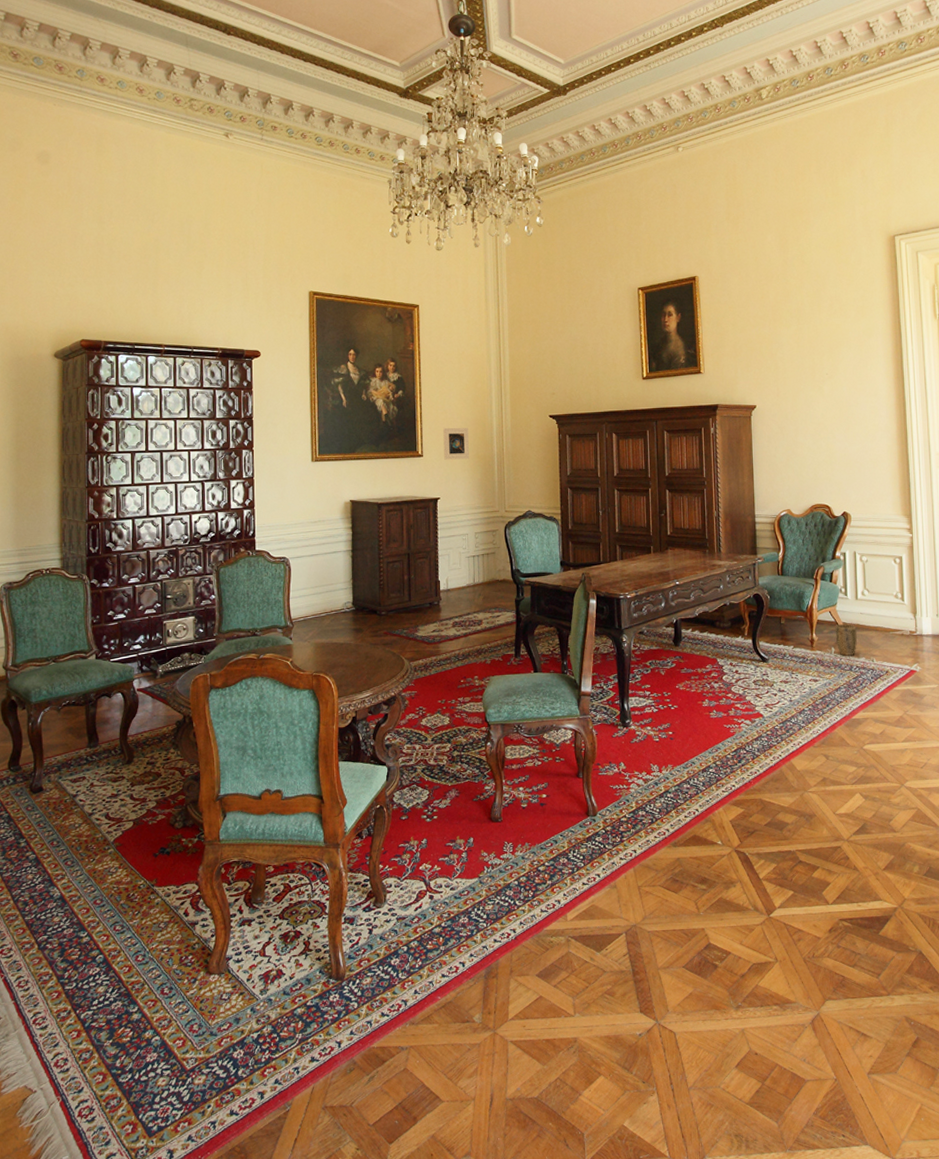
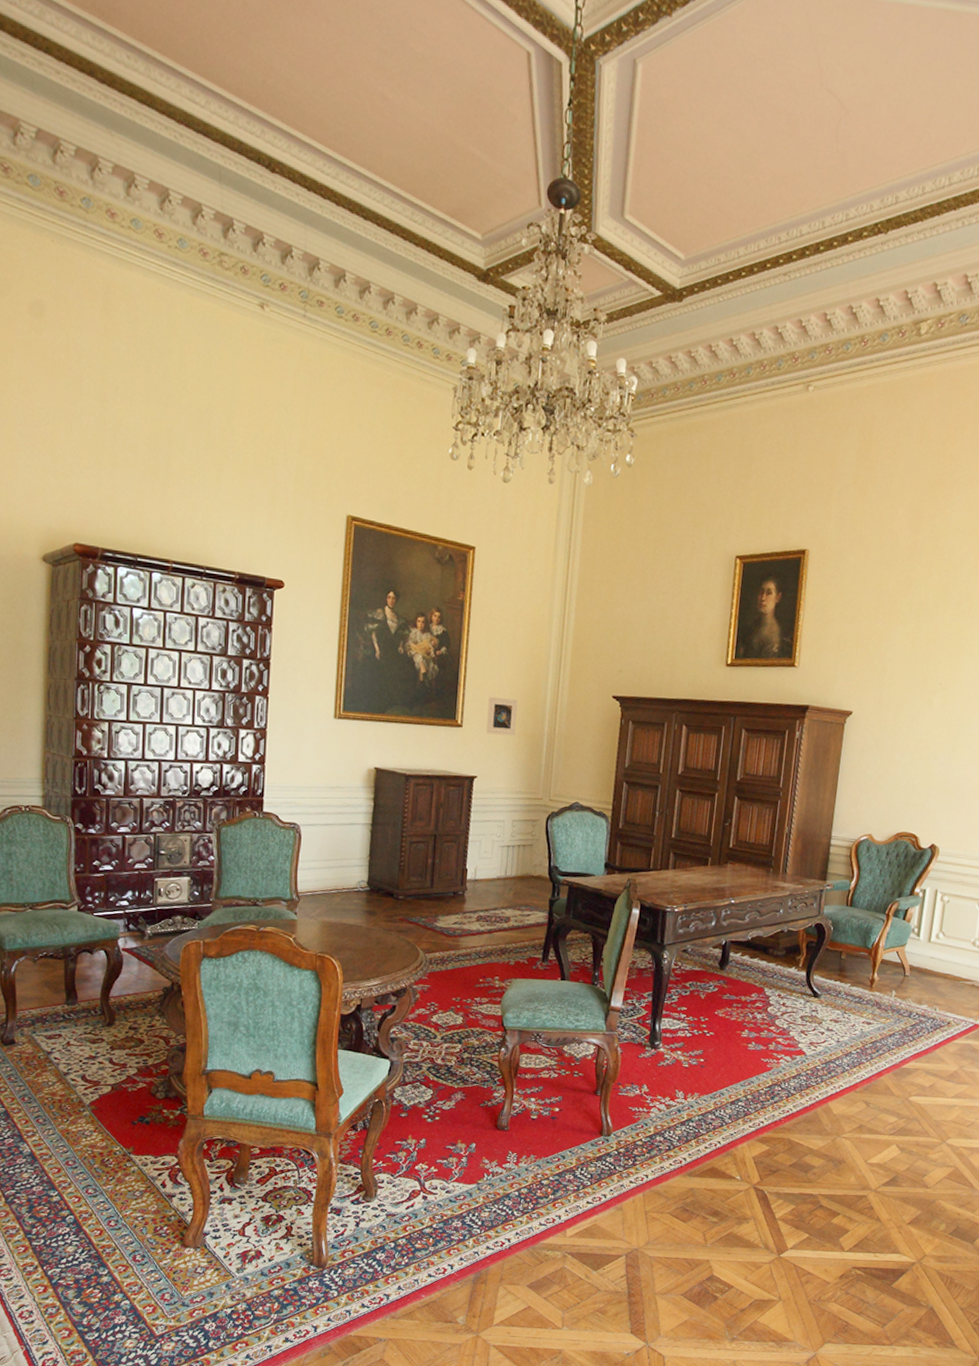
plant pot: present [835,624,857,656] -> none [898,966,924,1002]

